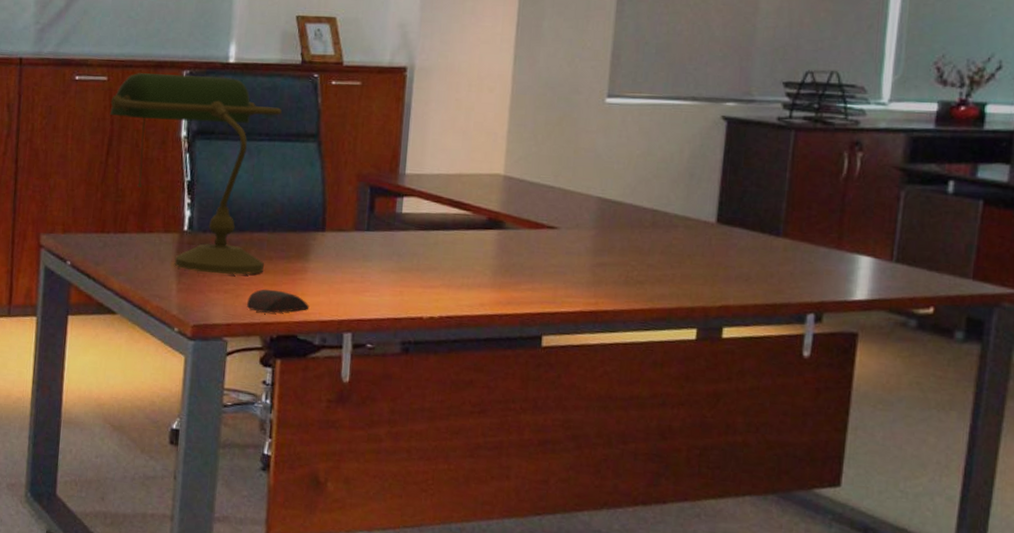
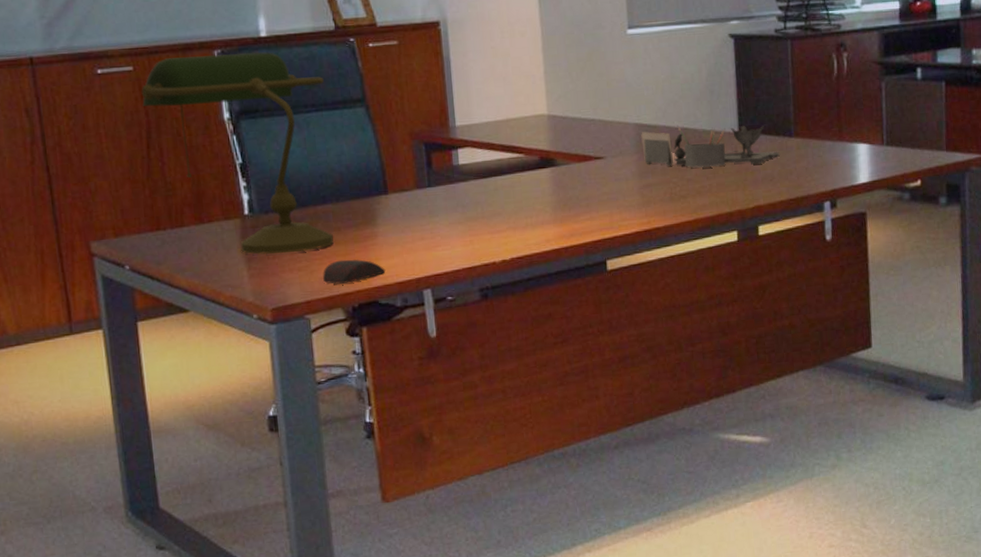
desk organizer: none [602,205,763,261] -> present [641,125,781,168]

